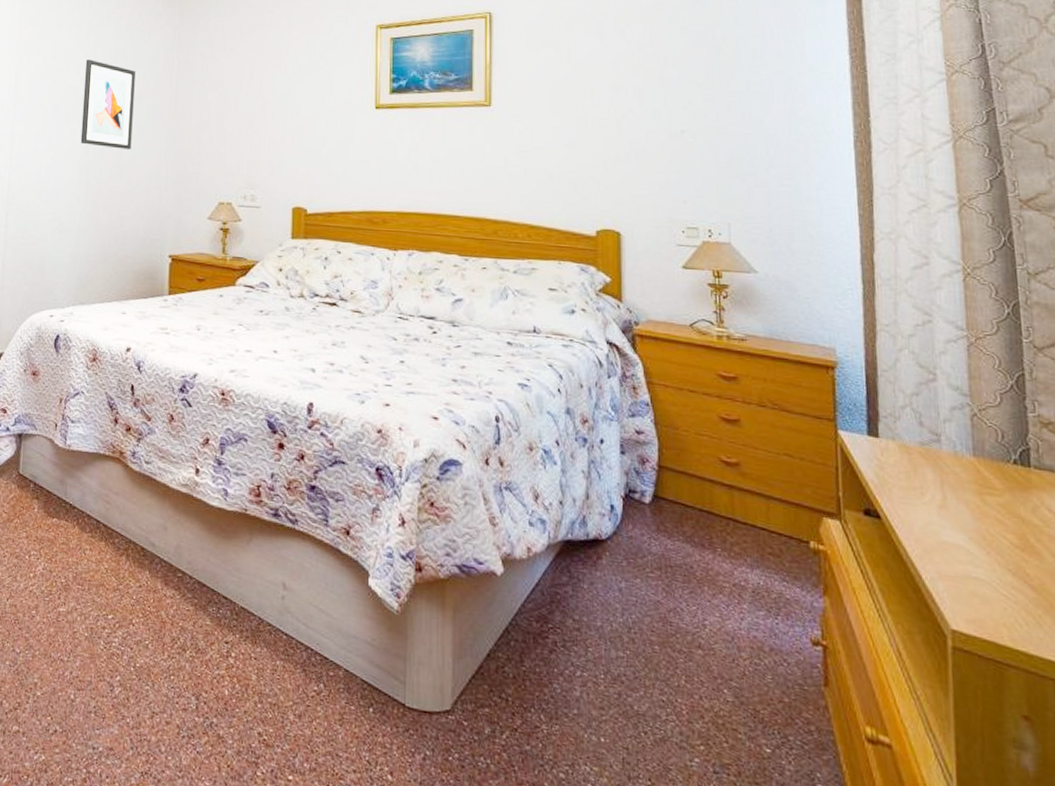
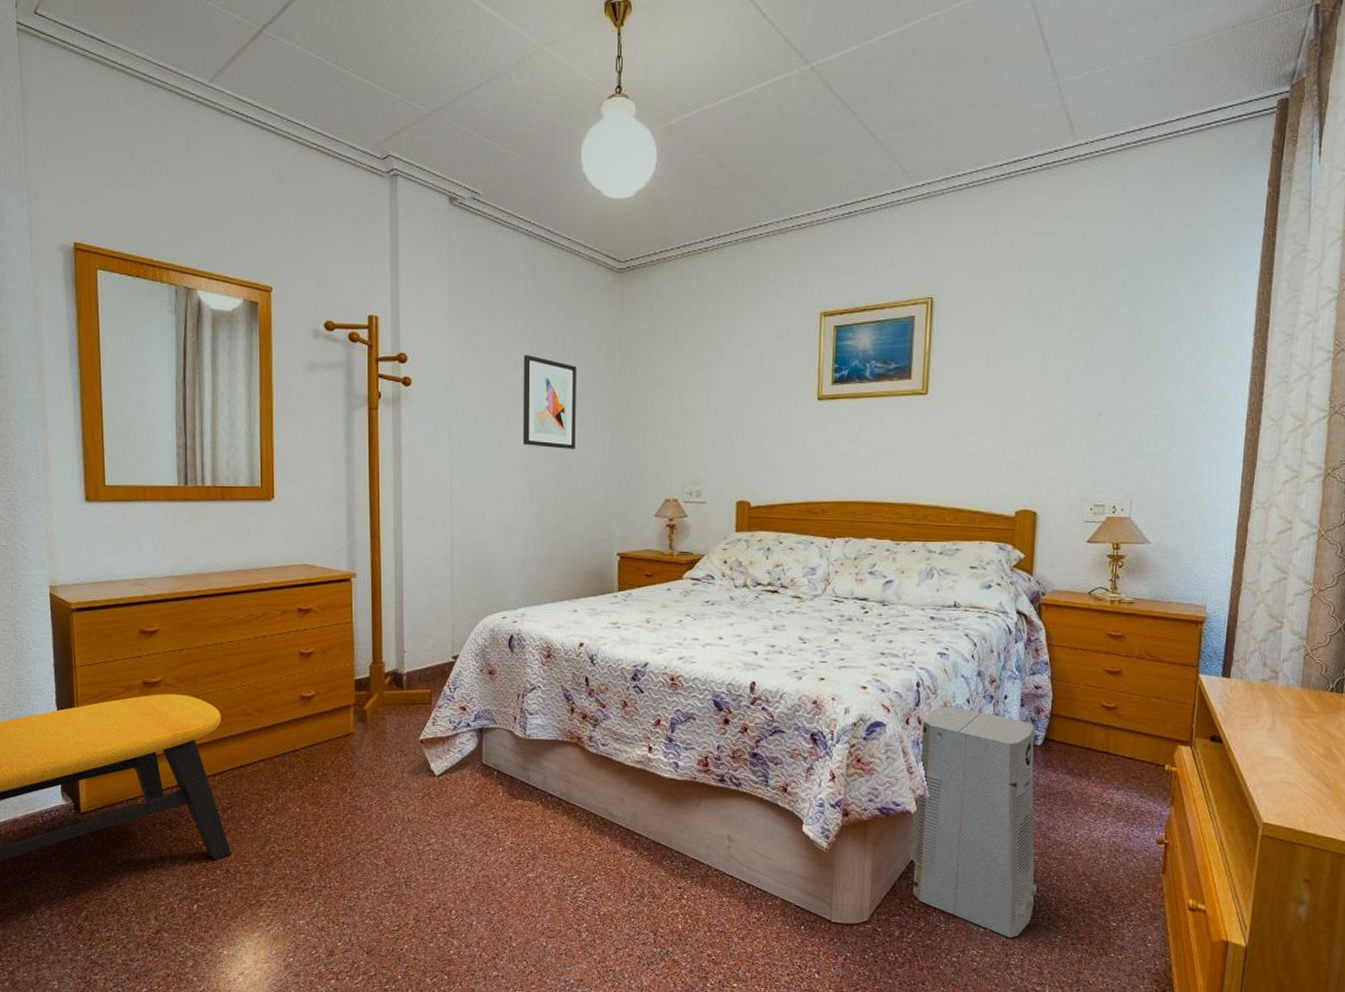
air purifier: none [497,447,661,755] -> present [909,707,1037,938]

